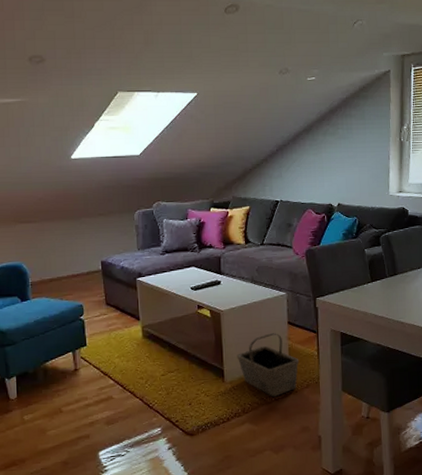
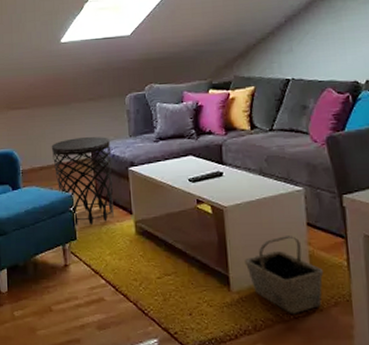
side table: none [61,250,122,332] -> present [51,137,114,225]

